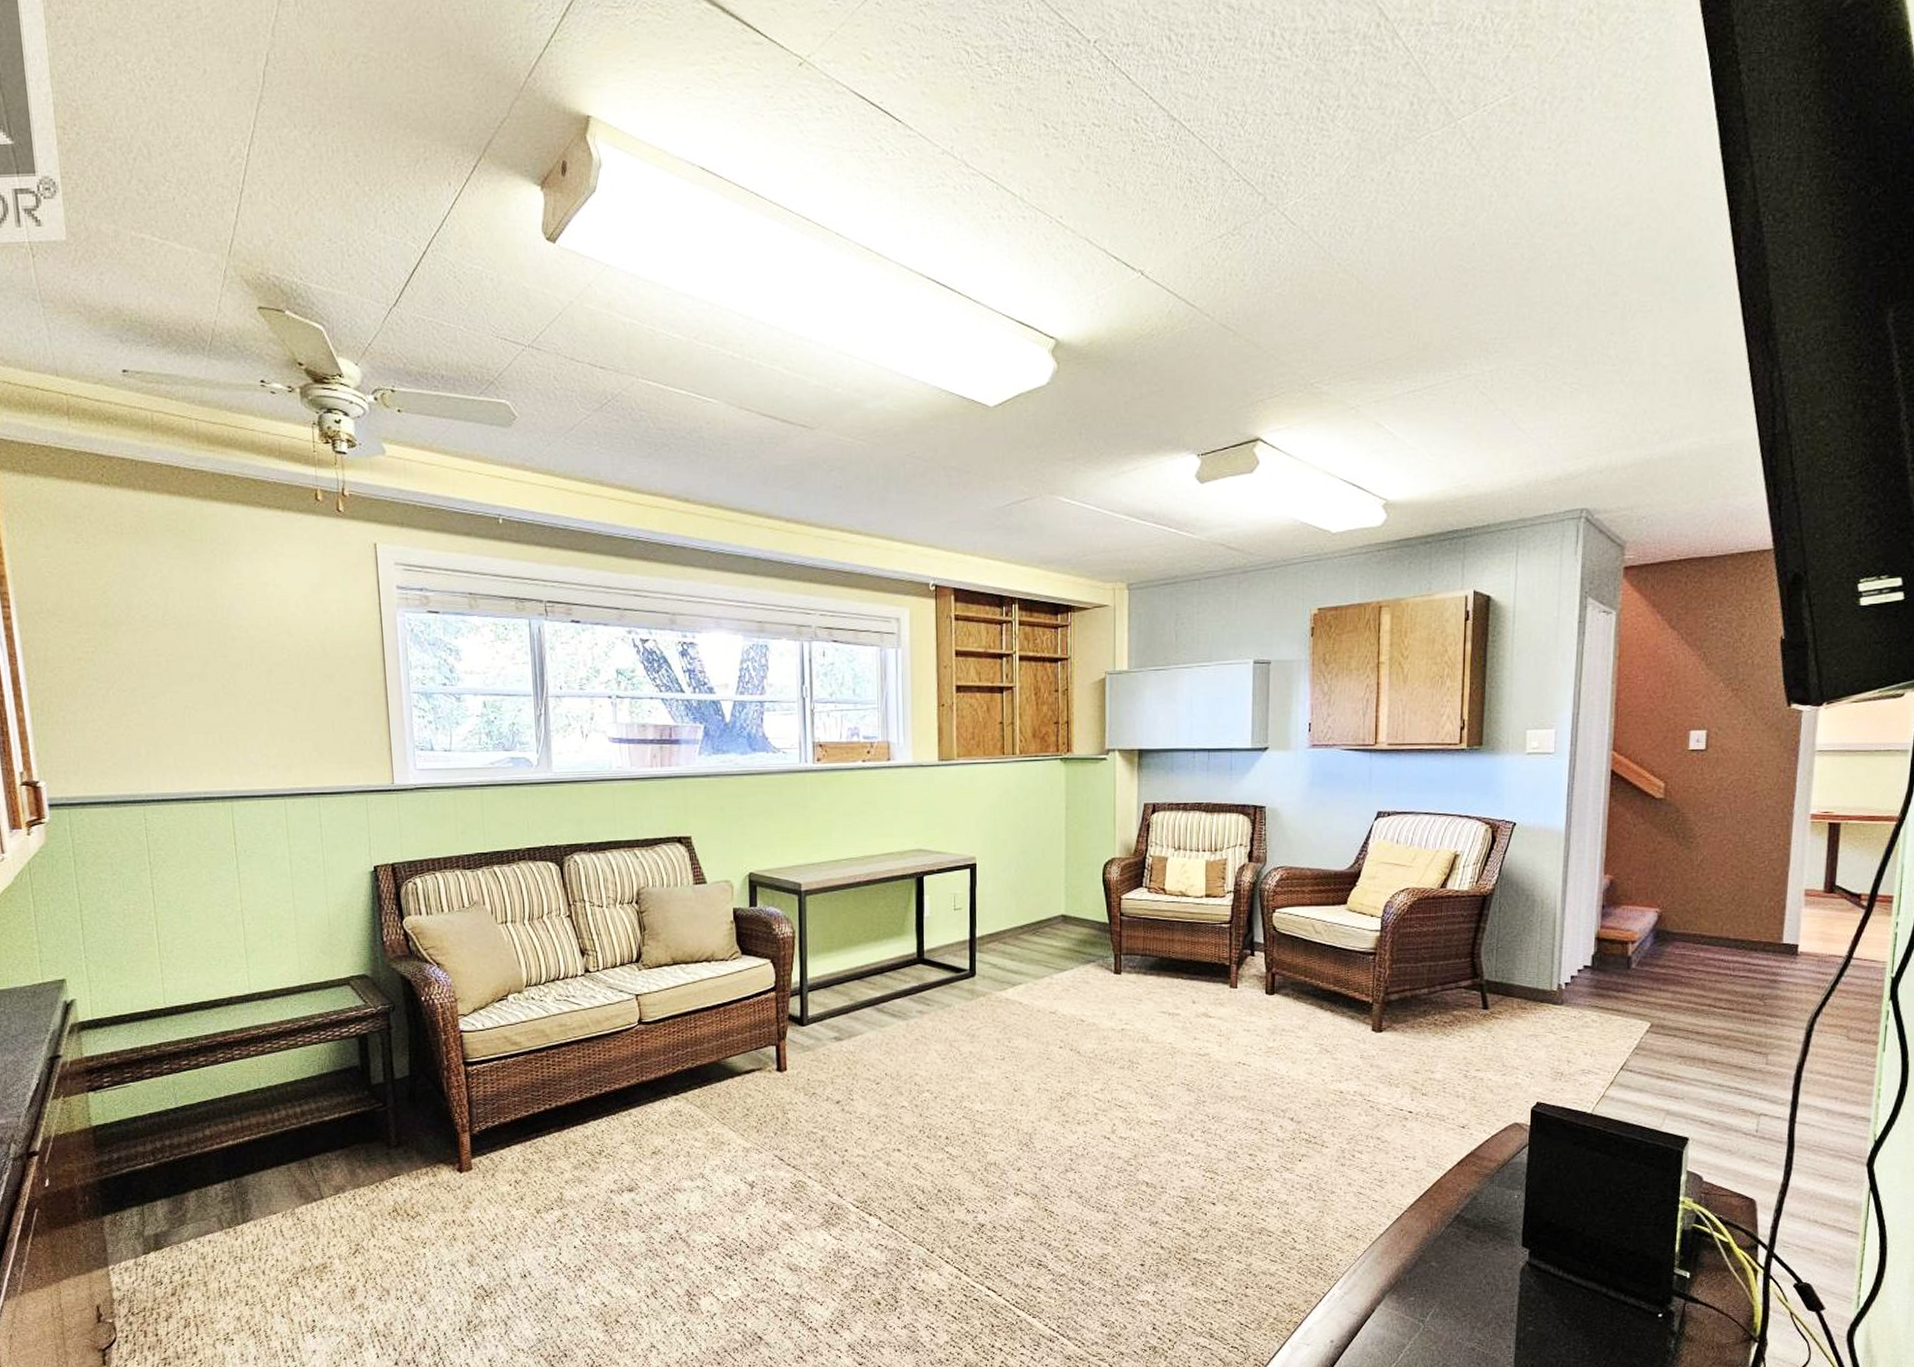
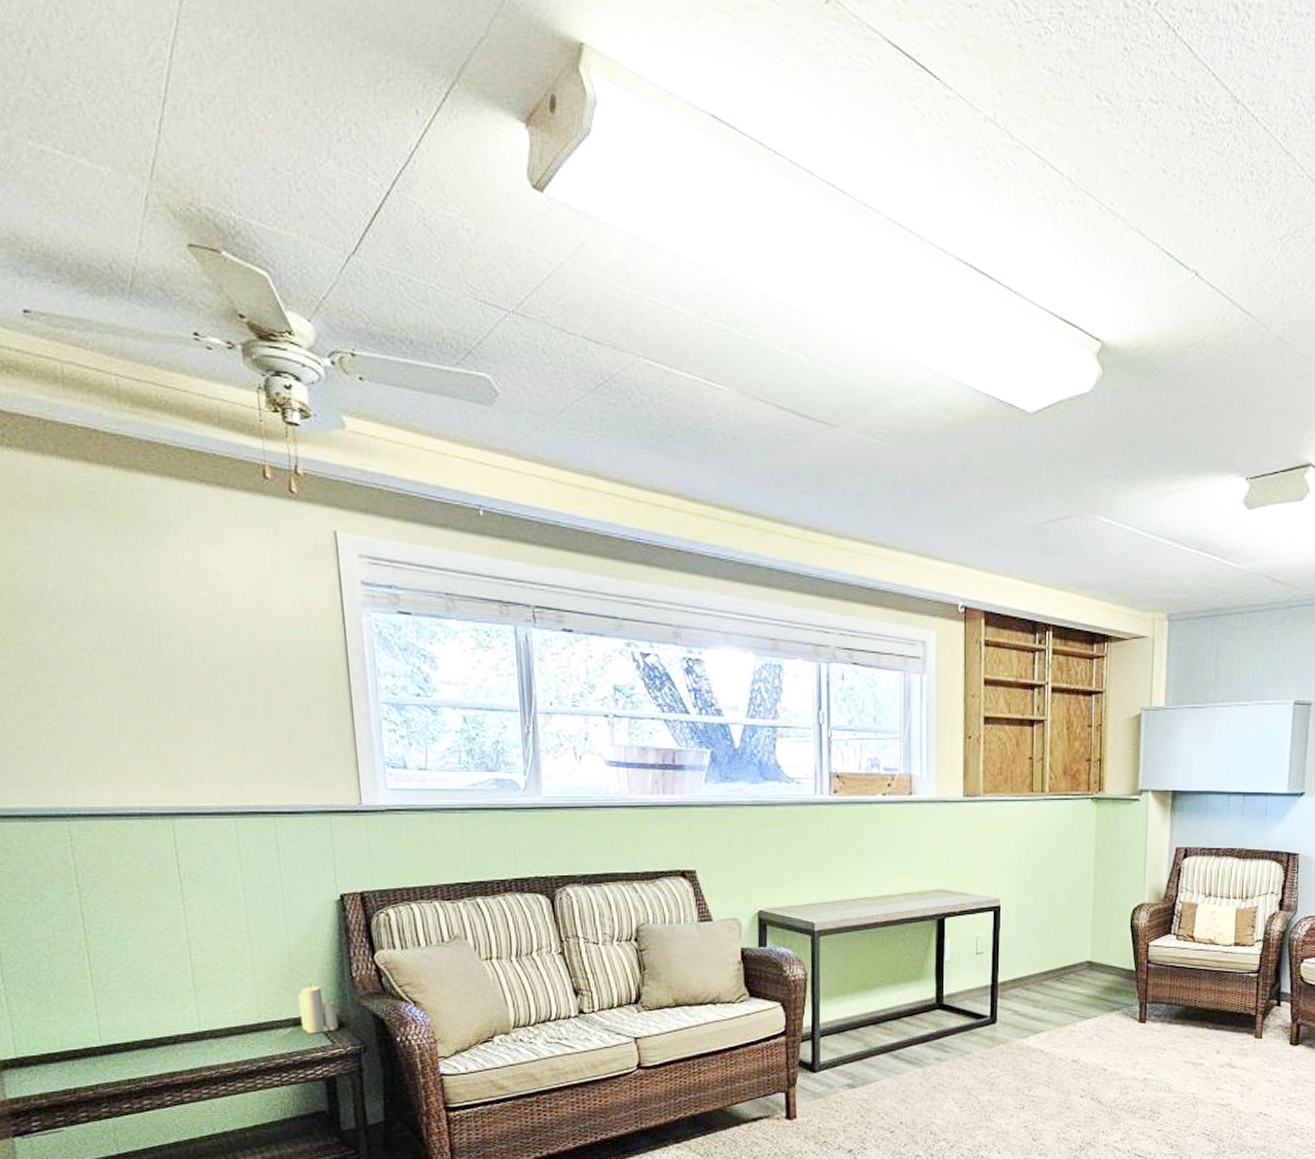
candle: none [335,948,371,994] -> present [298,984,339,1034]

